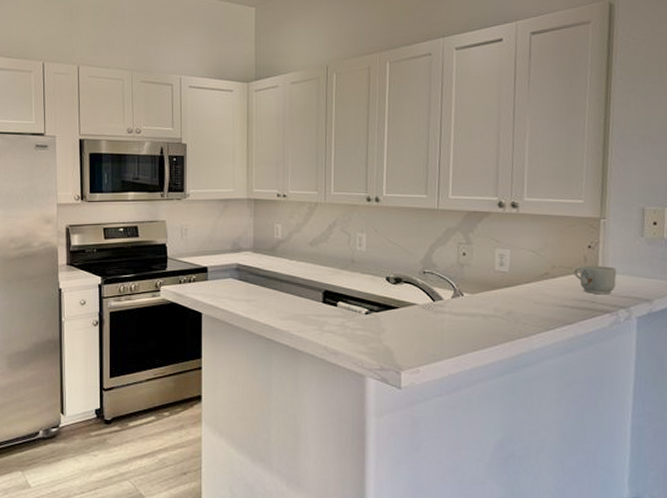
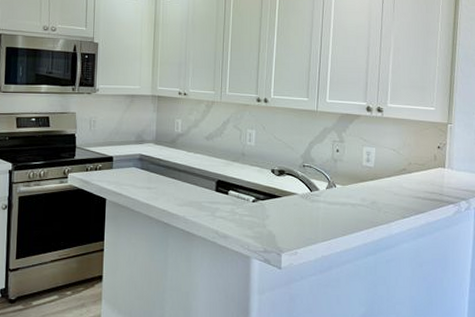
mug: present [574,265,617,295] -> none [426,163,460,188]

